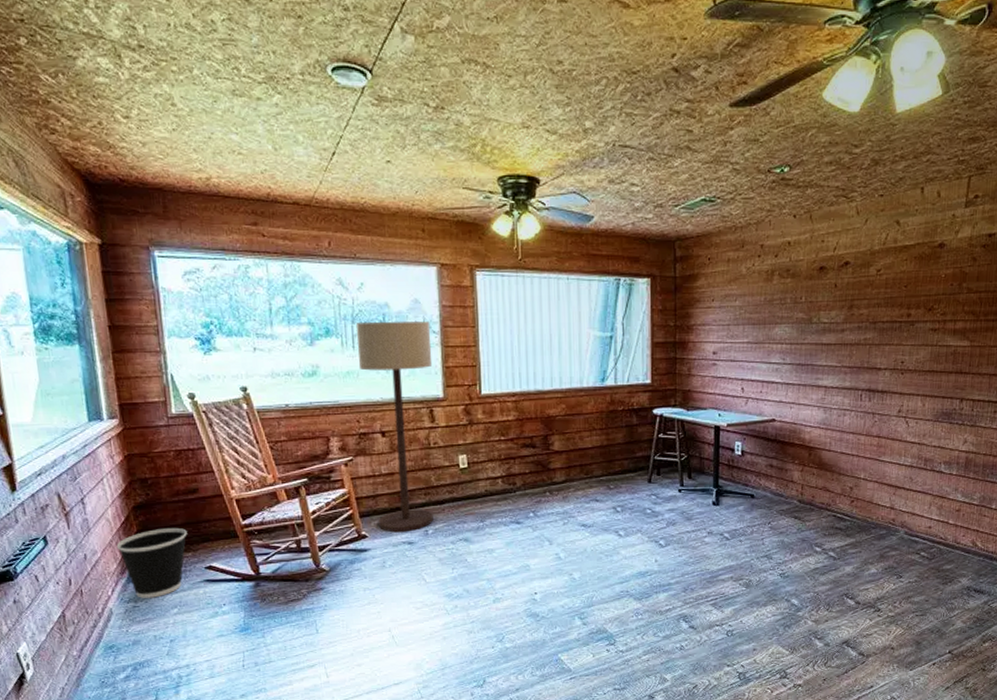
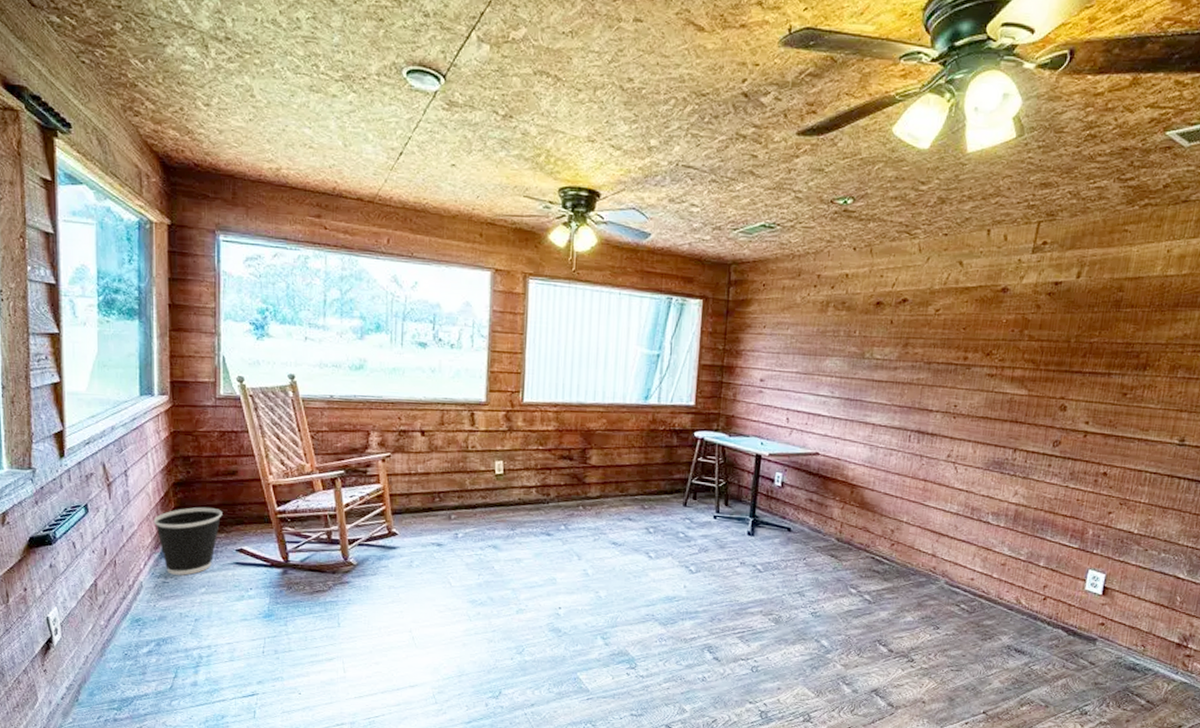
floor lamp: present [355,321,433,533] -> none [405,321,479,533]

